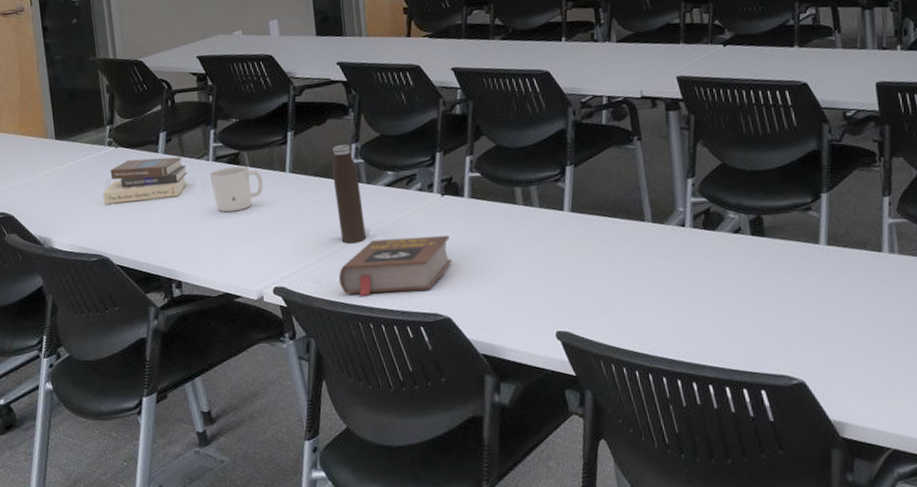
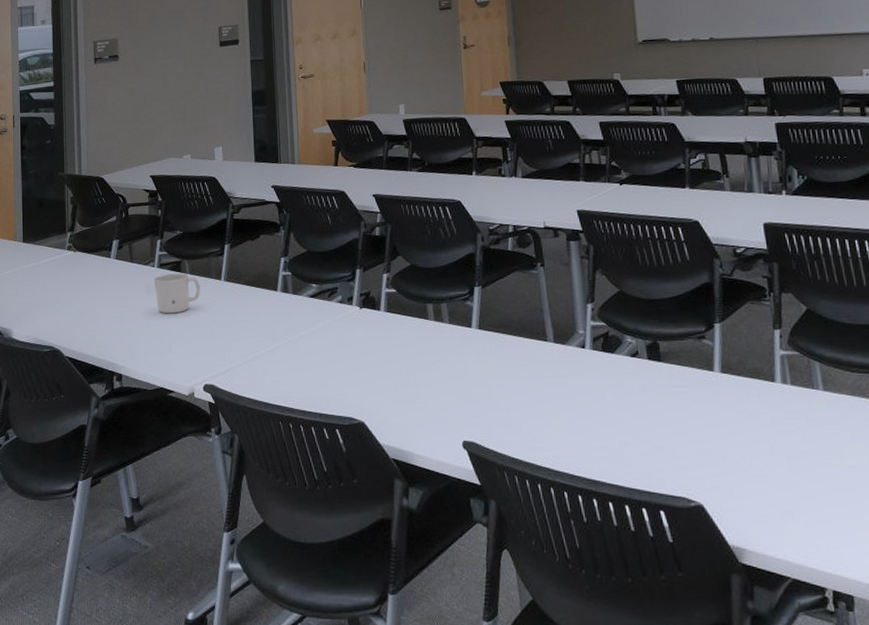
books: present [102,157,187,204] -> none [59,262,134,301]
water bottle: present [332,144,366,244] -> none [262,258,290,348]
book: present [338,235,453,296] -> none [263,344,368,397]

